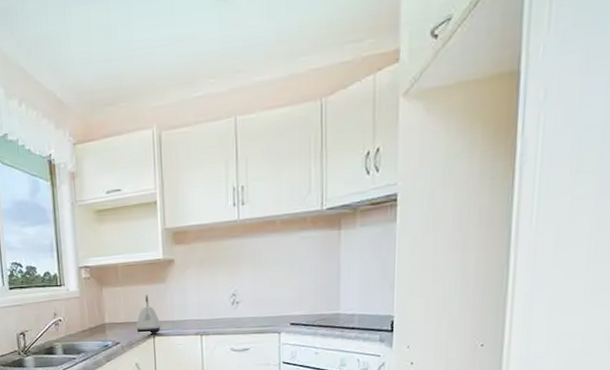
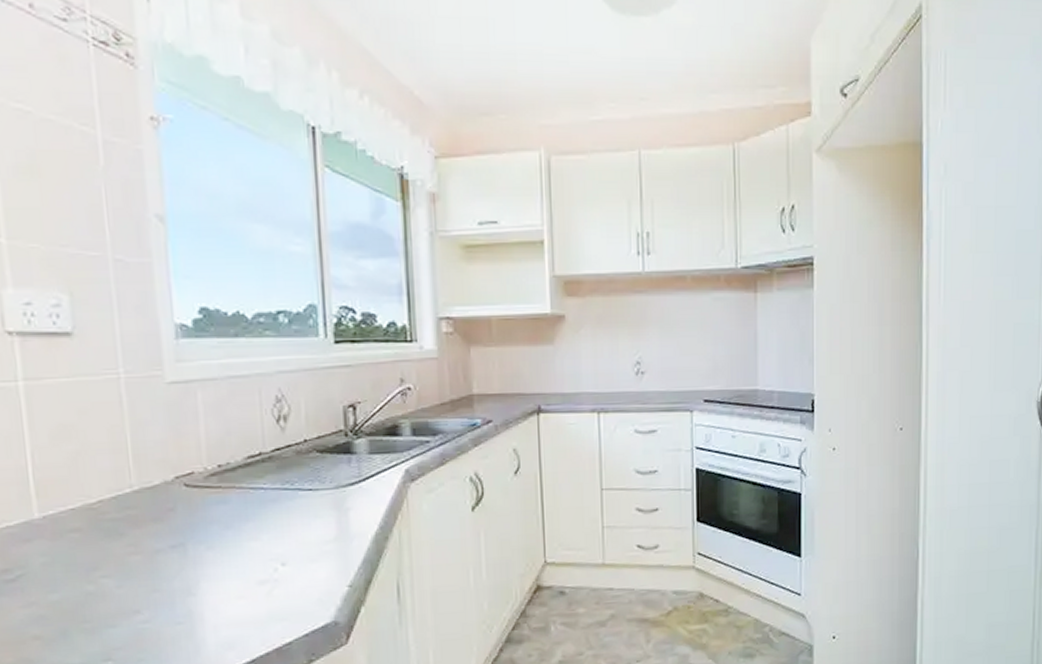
kettle: present [136,294,161,335] -> none [514,358,548,411]

